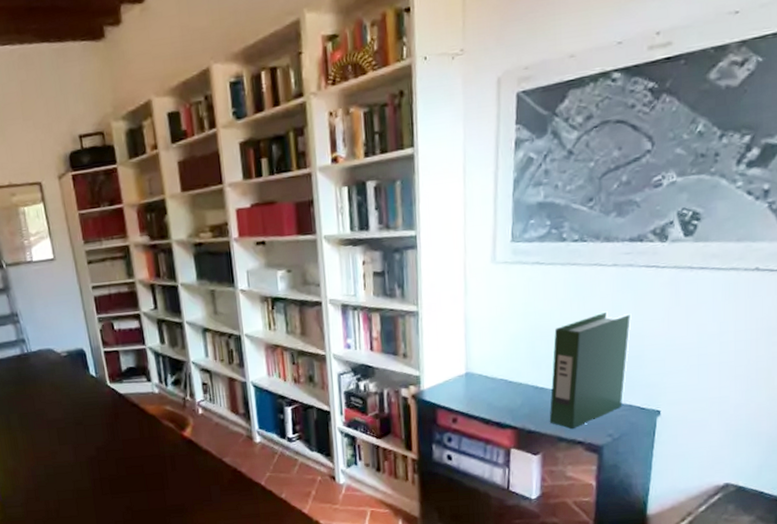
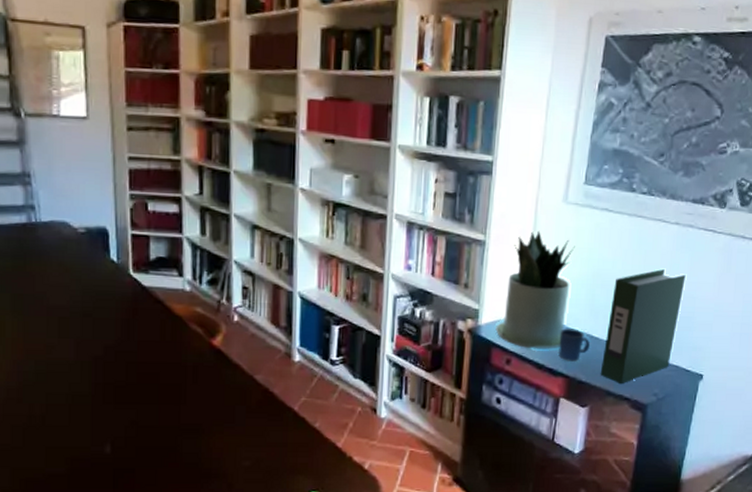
planter: none [438,293,509,407] -> present [495,230,575,350]
mug: none [503,382,535,414] -> present [558,327,590,361]

